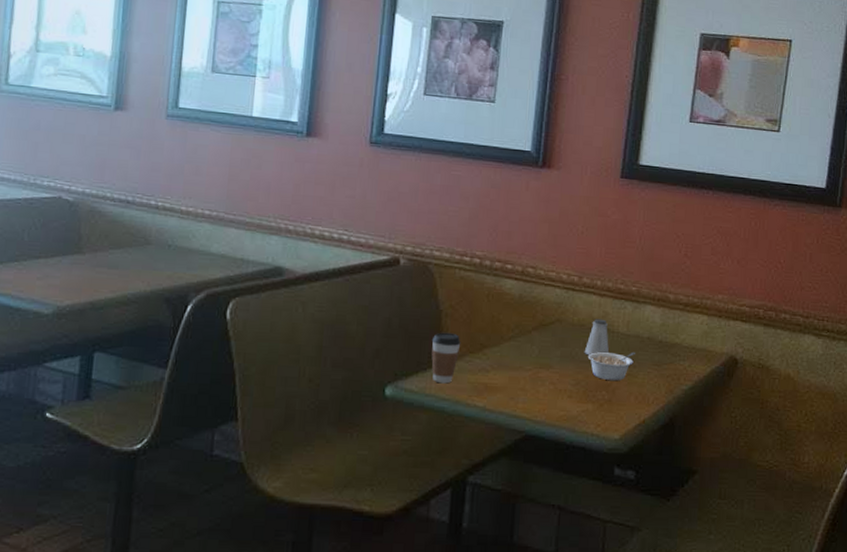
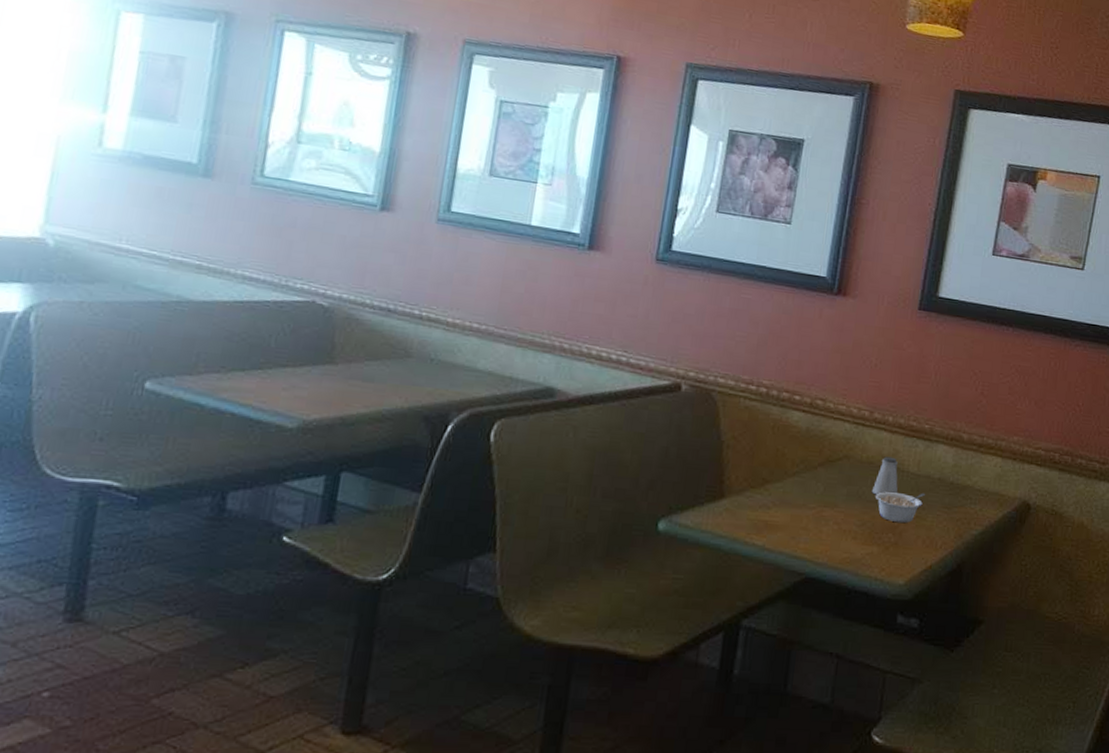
coffee cup: present [431,332,461,384] -> none [709,464,742,520]

